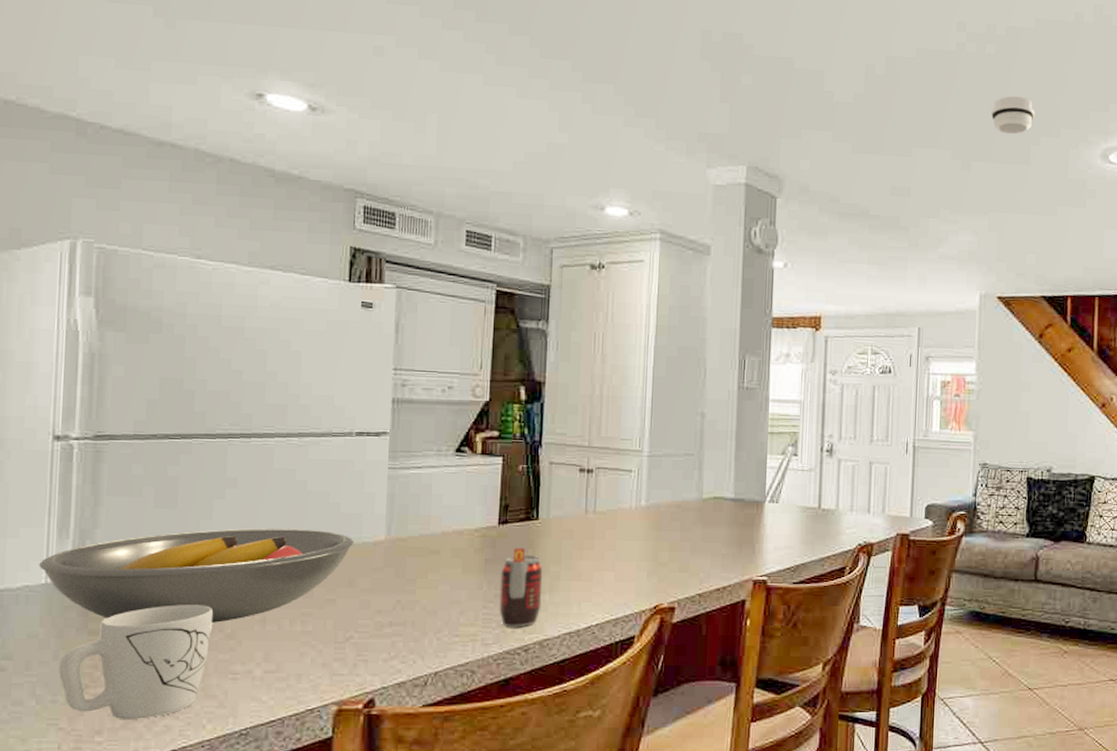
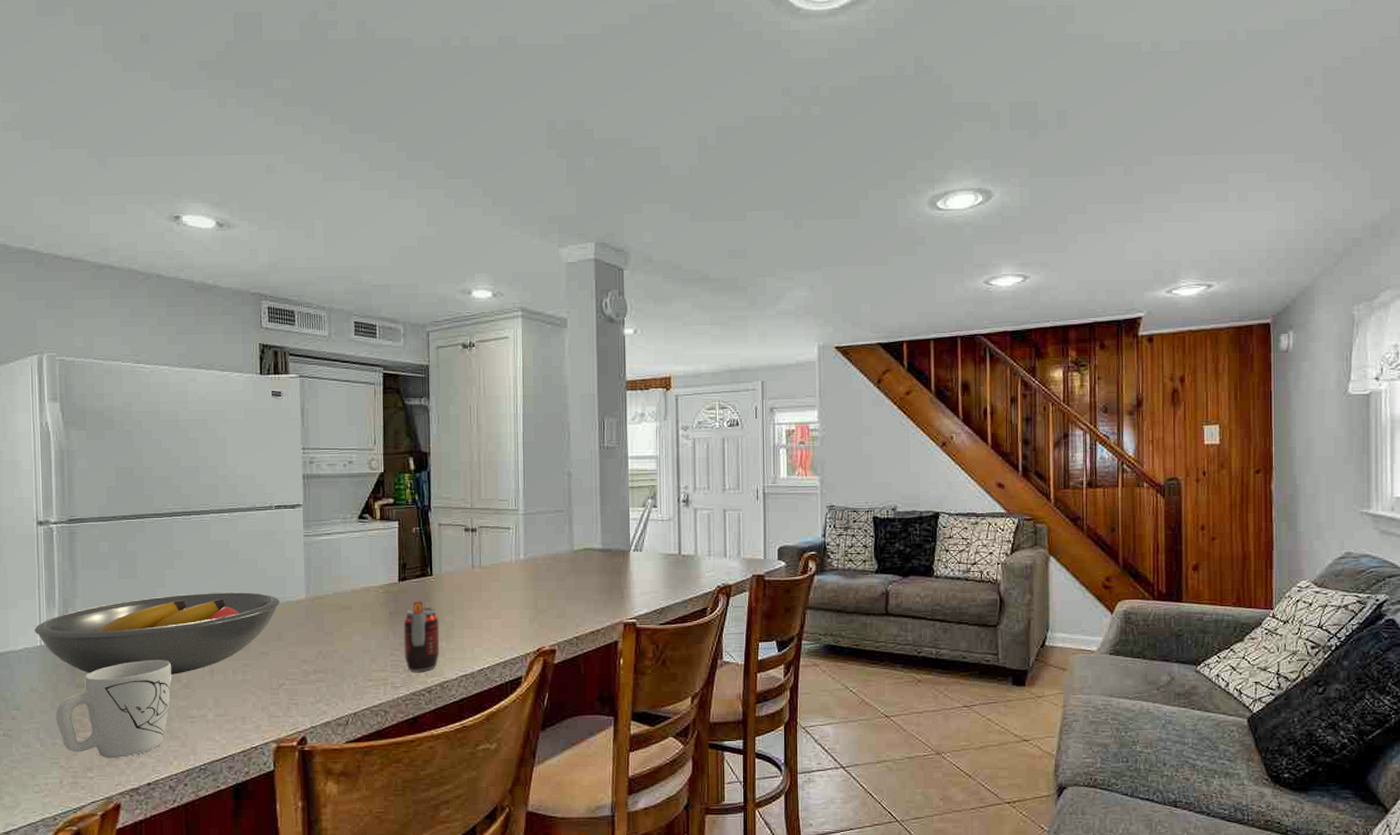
smoke detector: present [991,96,1034,135] -> none [820,154,861,191]

